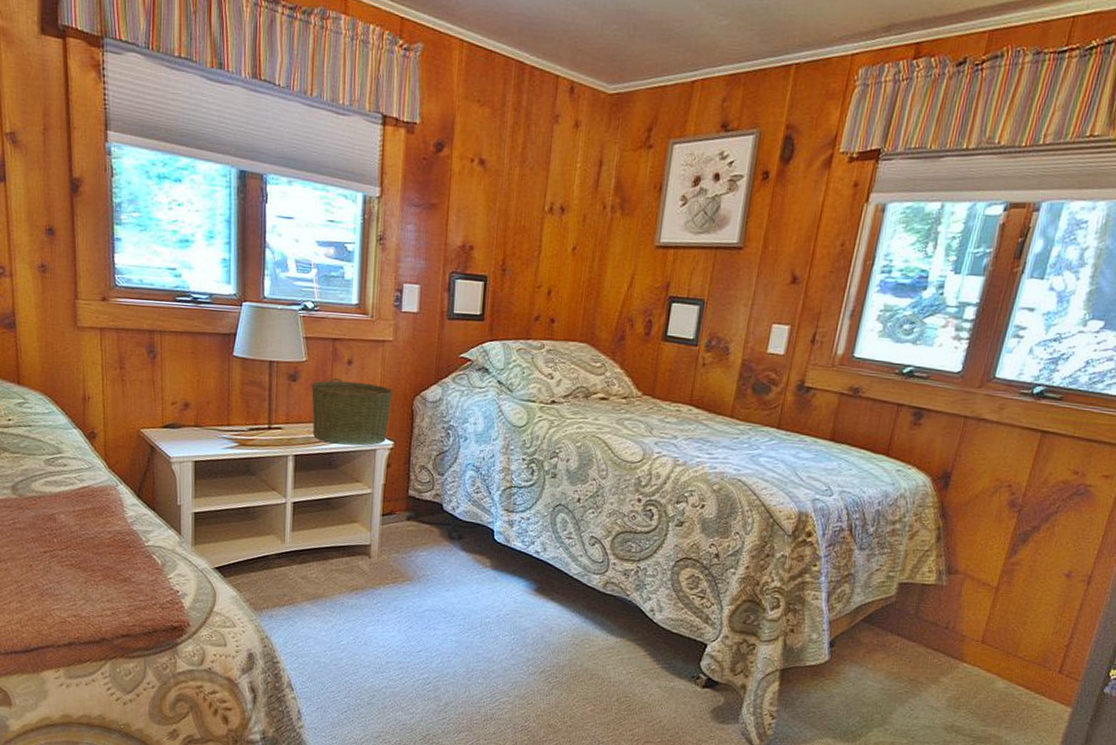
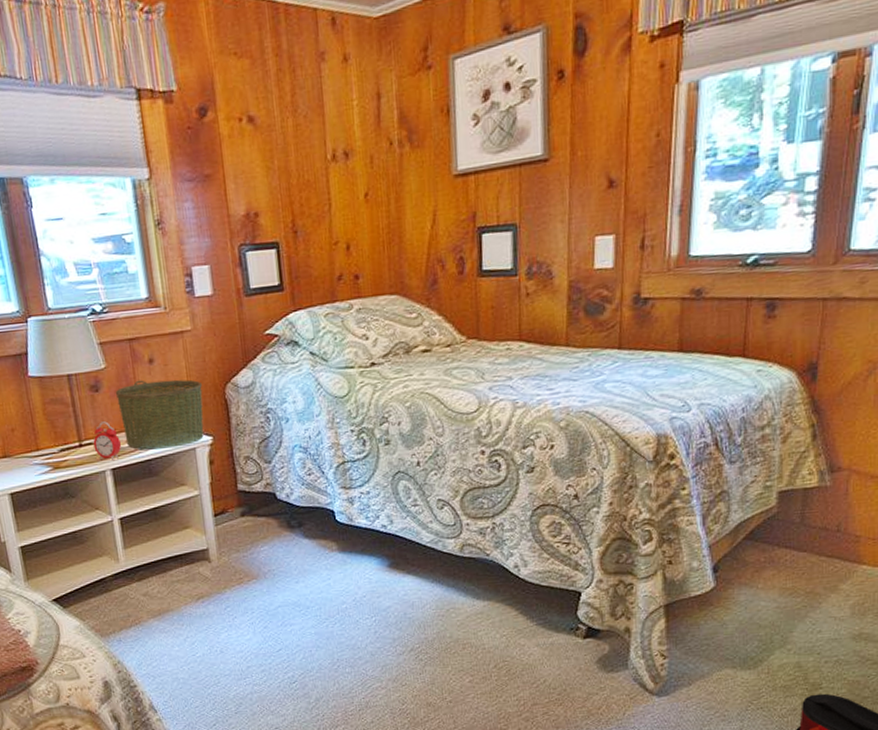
alarm clock: none [281,410,307,447] -> present [93,421,121,460]

